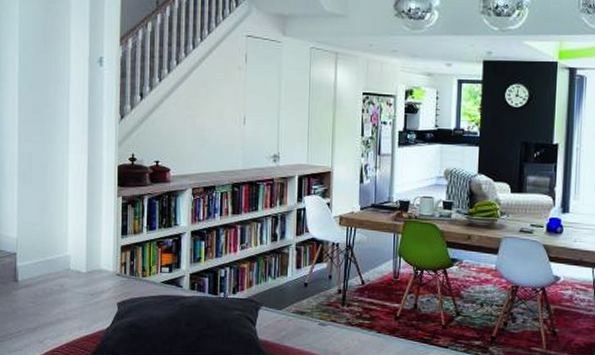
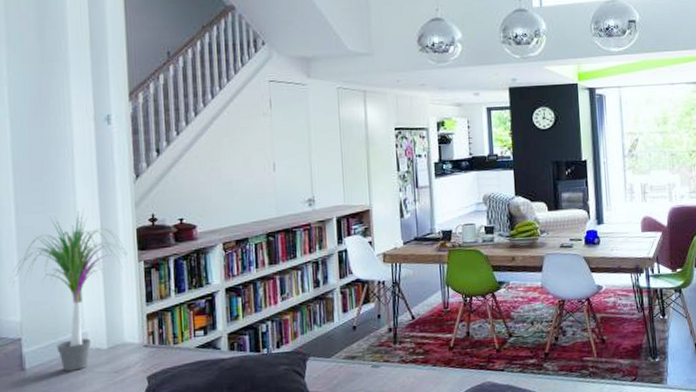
potted plant: none [10,144,109,288] -> present [9,211,128,372]

